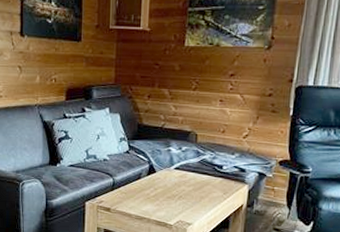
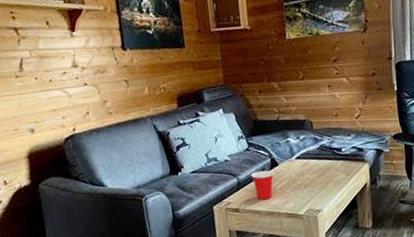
cup: none [127,175,151,204] -> present [251,170,275,200]

